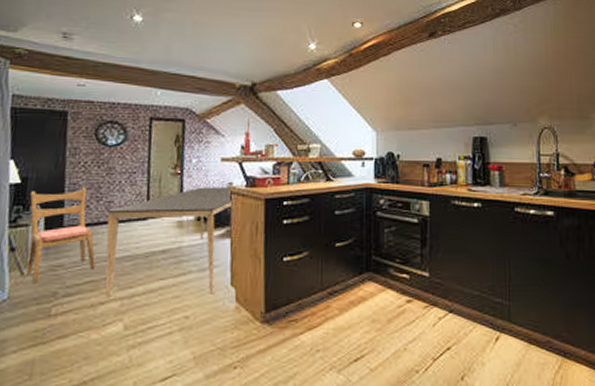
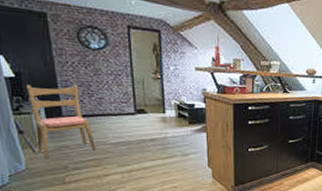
dining table: present [105,187,234,297] -> none [100,91,208,173]

